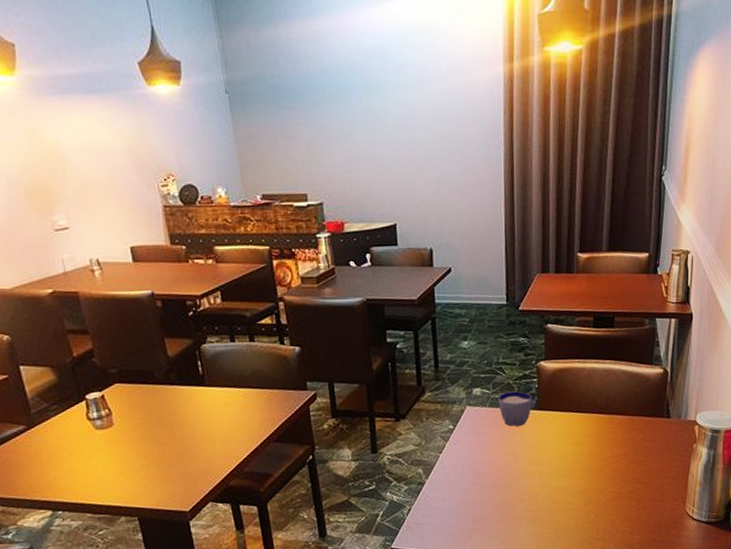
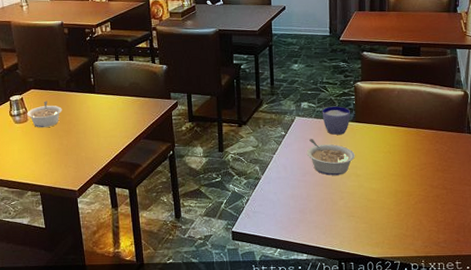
legume: none [111,398,161,434] -> present [27,101,62,128]
legume: none [480,432,539,475] -> present [306,139,356,176]

